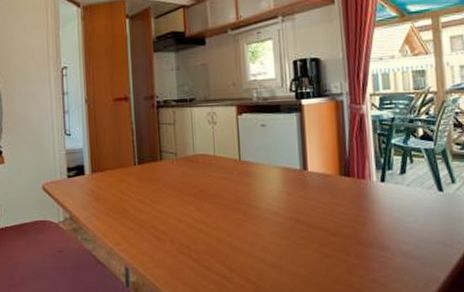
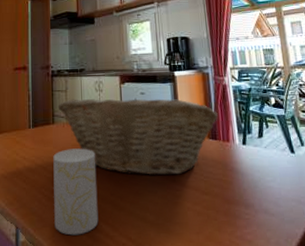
cup: none [162,186,214,276] -> present [53,148,99,236]
fruit basket: none [165,130,353,216] -> present [58,97,218,176]

